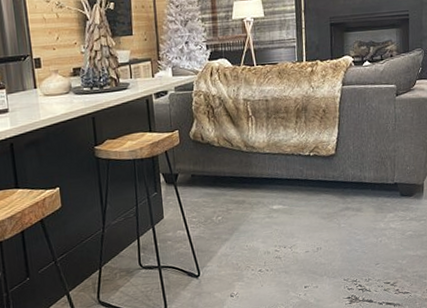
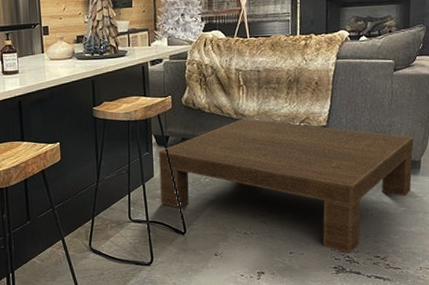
coffee table: none [168,150,417,282] -> present [159,118,414,253]

